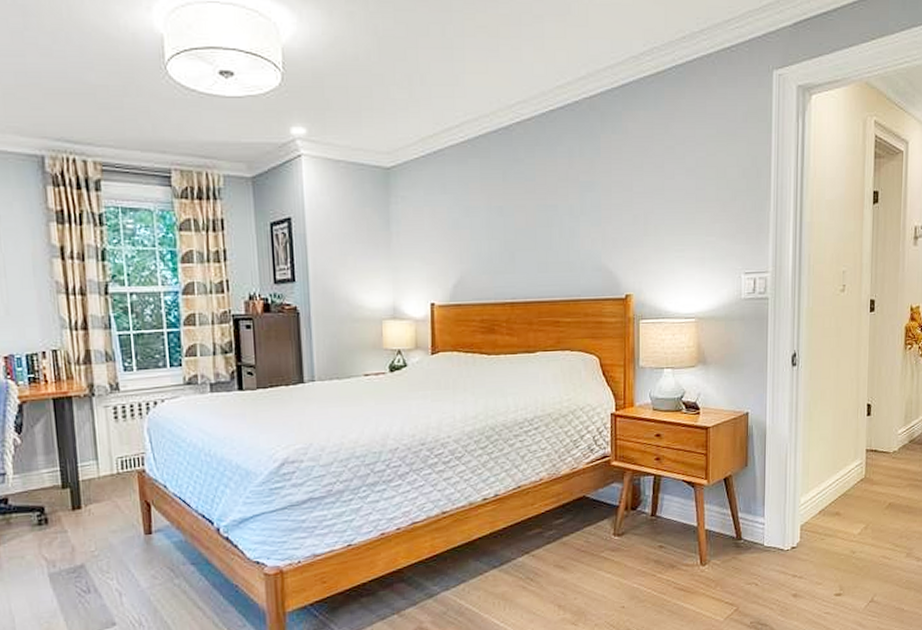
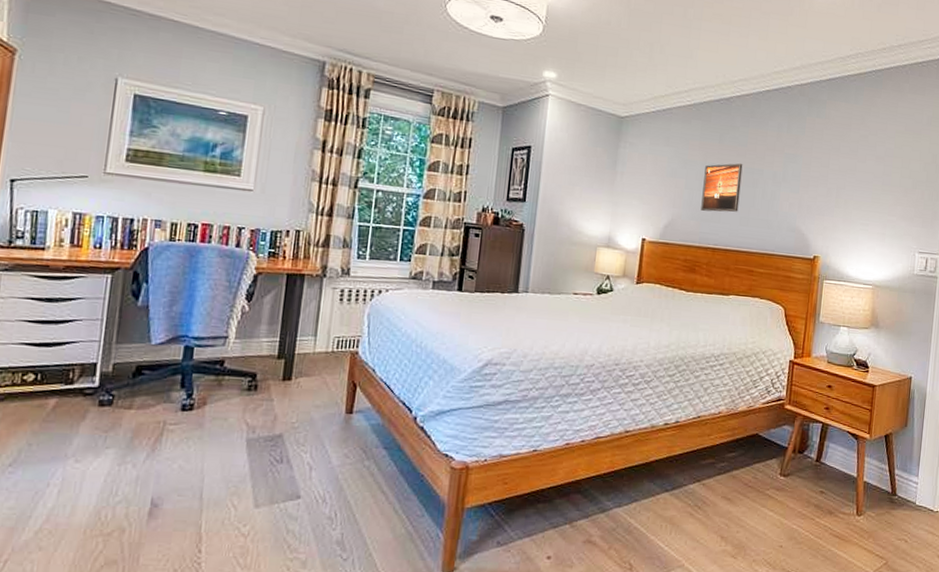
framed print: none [491,202,534,262] -> present [701,163,743,212]

